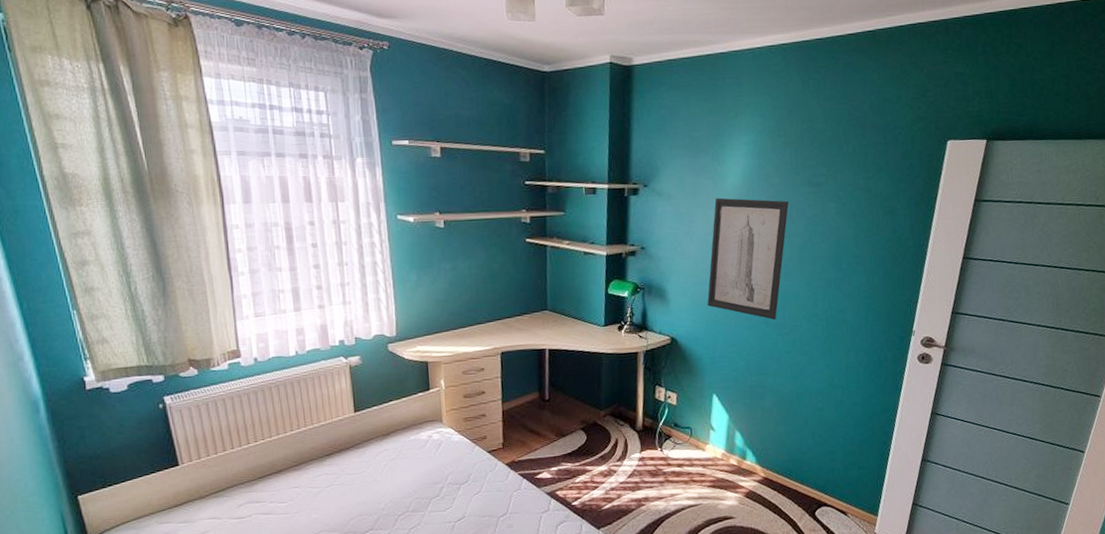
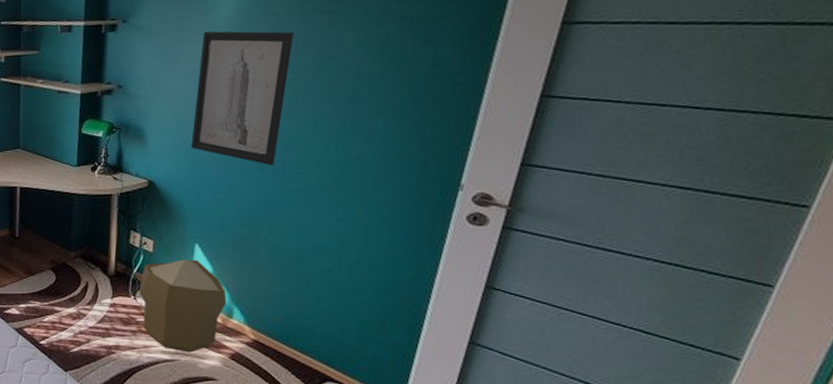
pouf: none [665,408,741,496] -> present [139,259,227,353]

